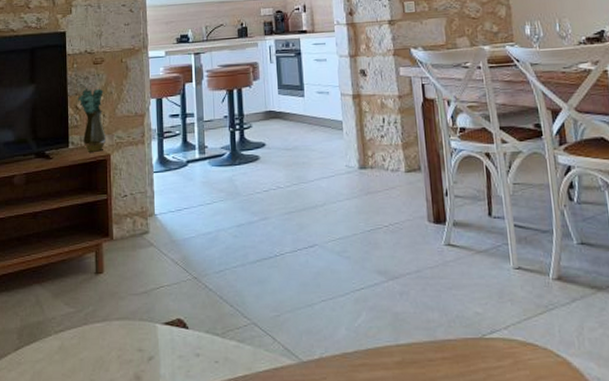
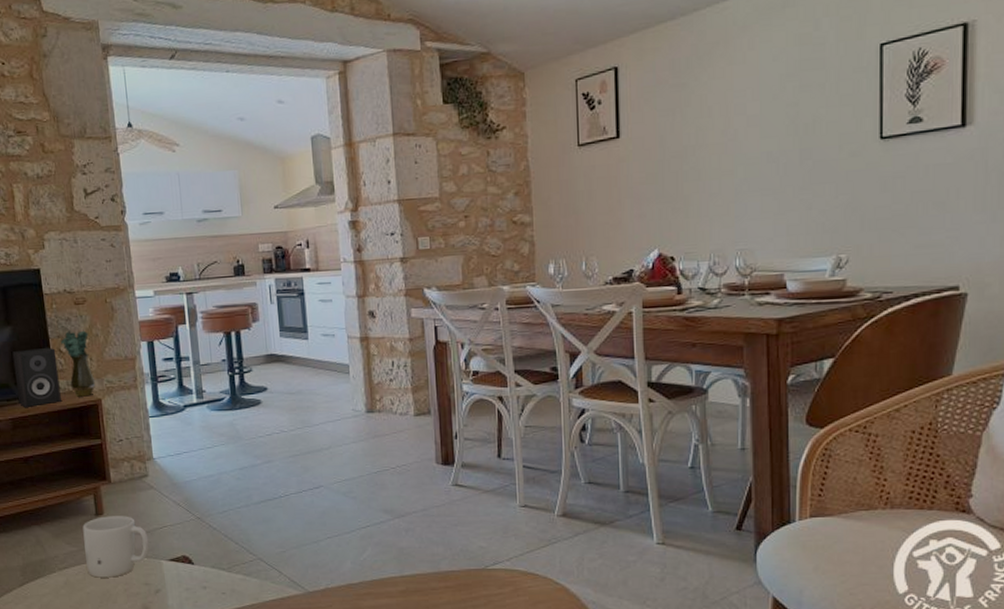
speaker: none [33,104,73,162] -> present [12,347,61,407]
mug: none [81,274,145,342] -> present [82,516,150,578]

